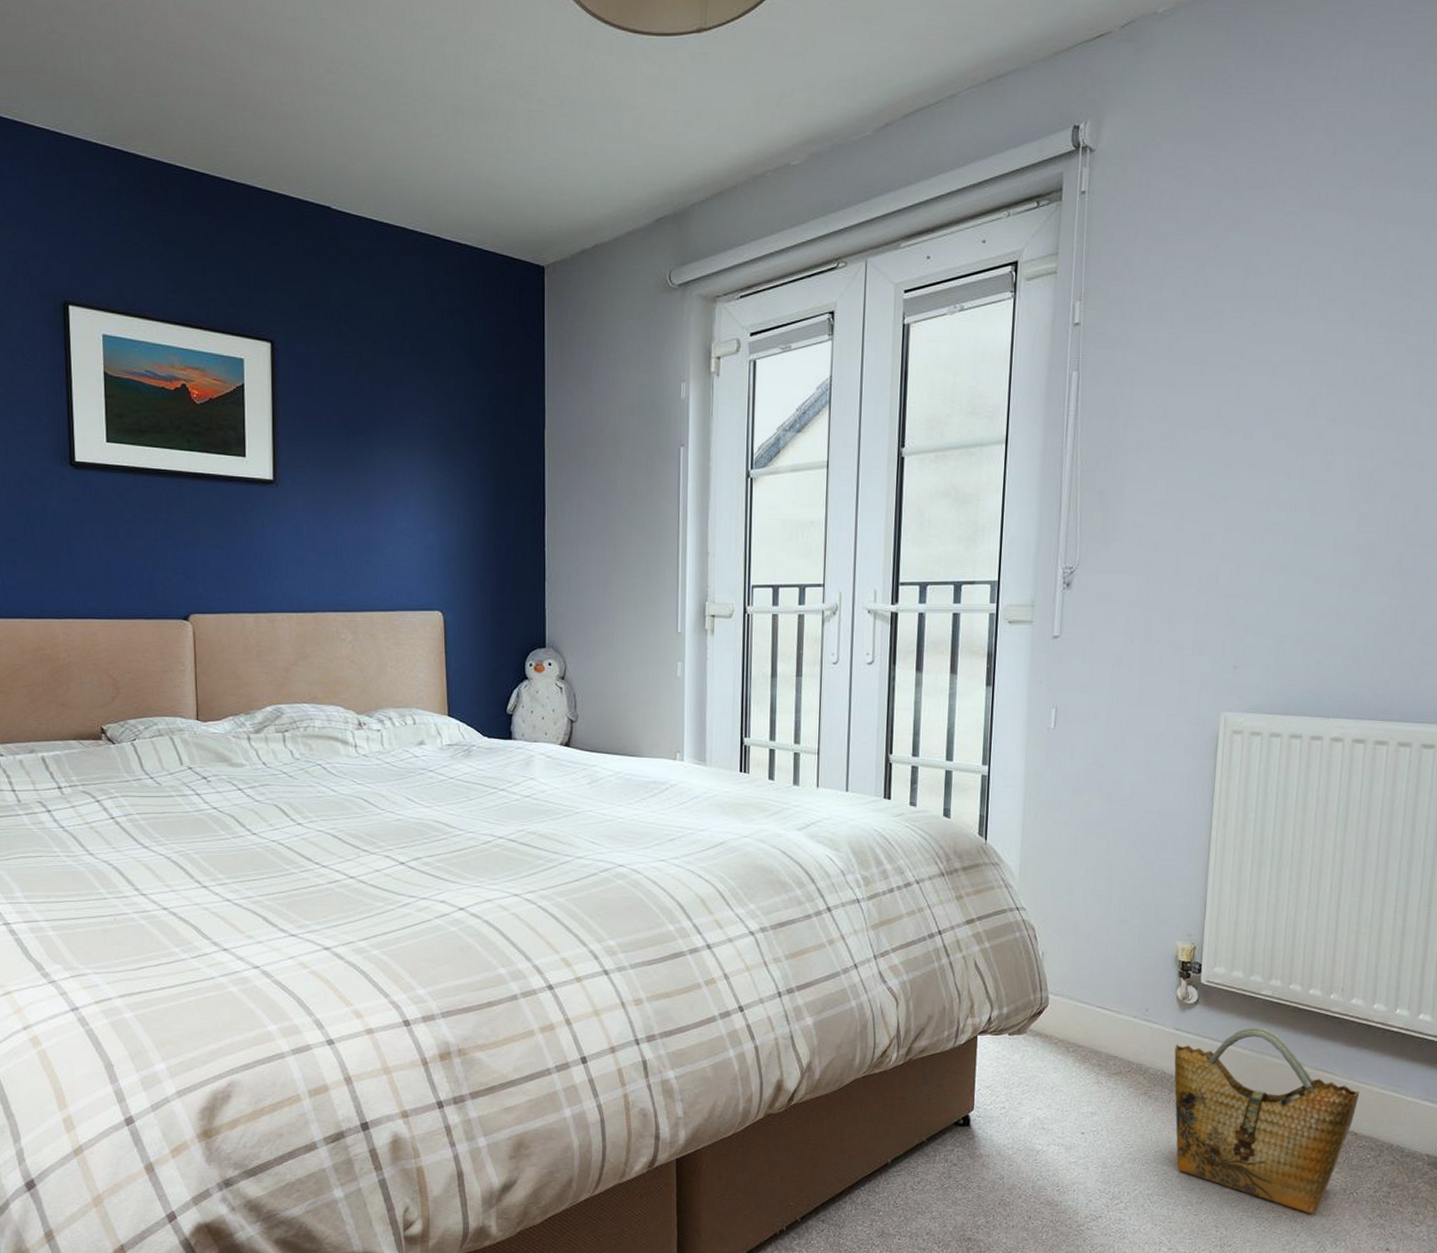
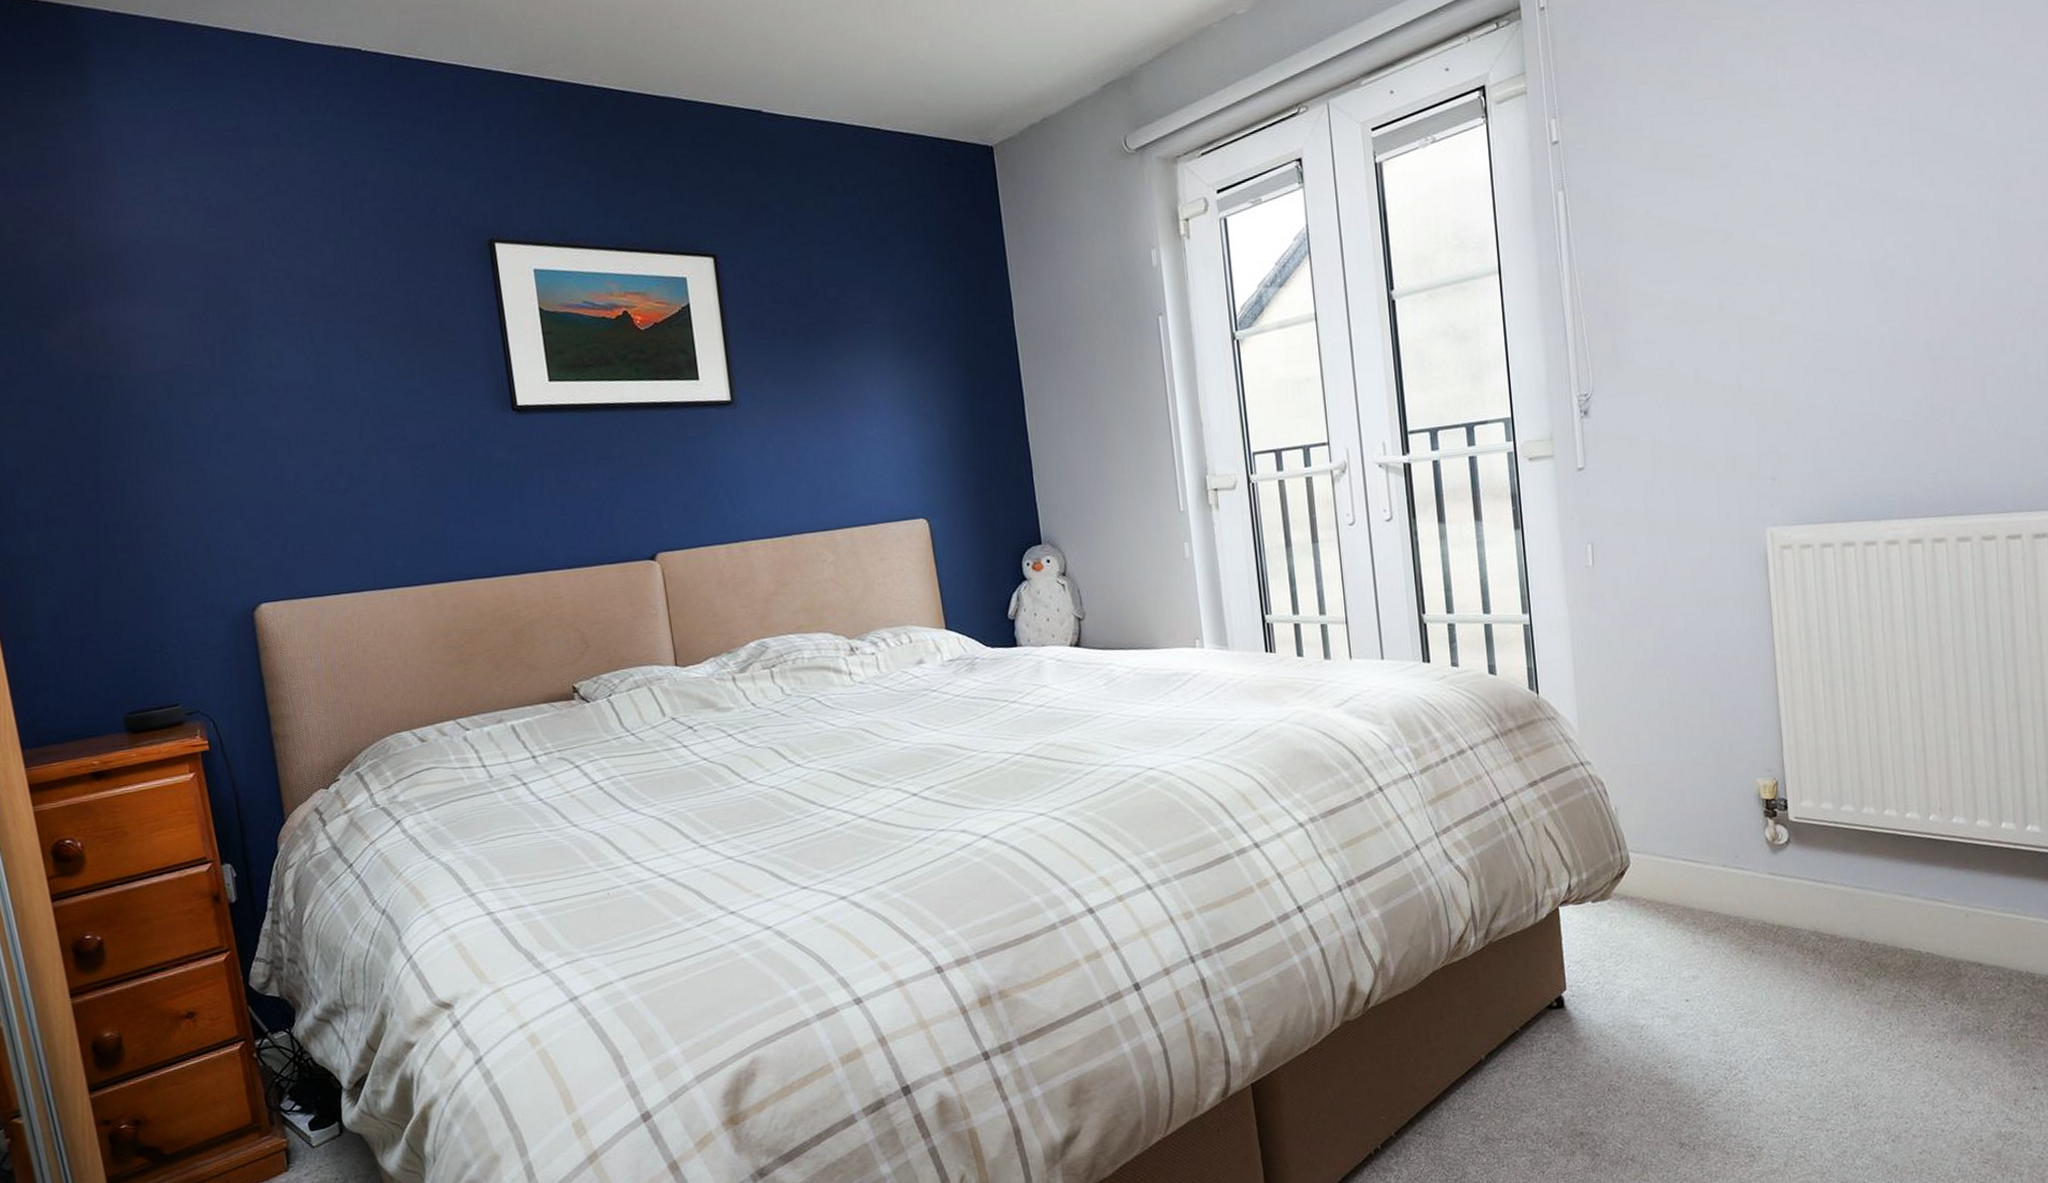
grocery bag: present [1174,1027,1360,1214] -> none [1772,861,1978,1059]

